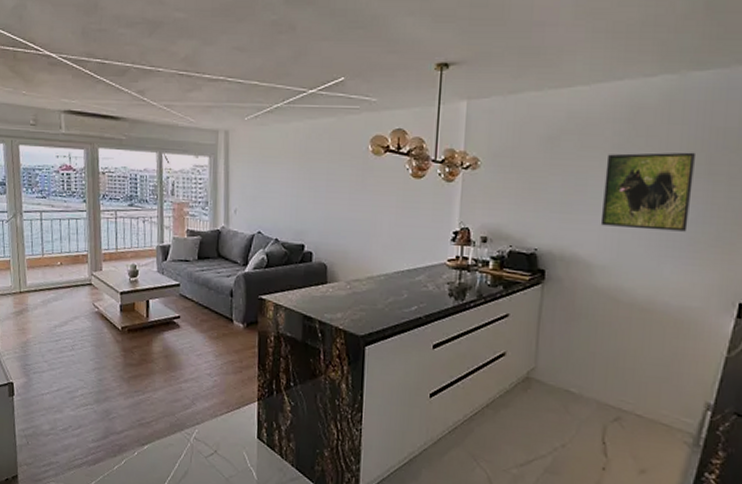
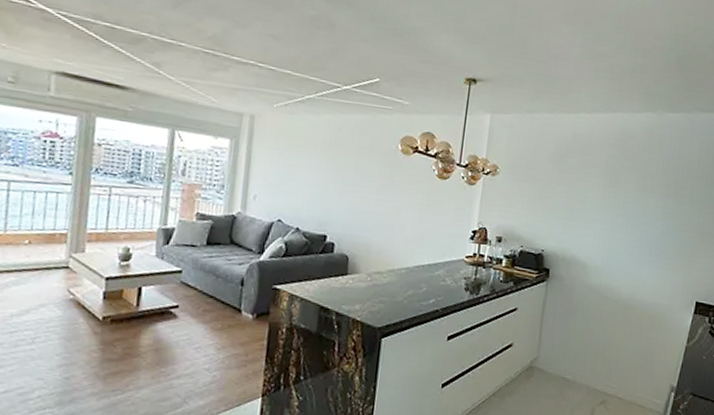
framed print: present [600,152,697,232] -> none [595,172,668,241]

